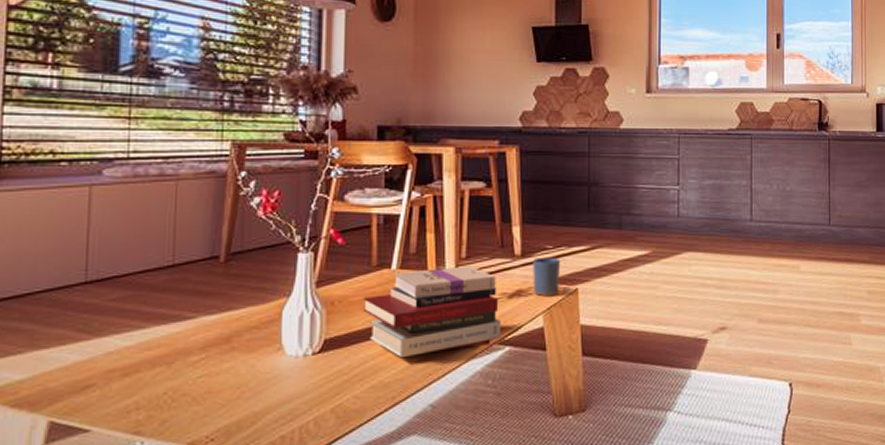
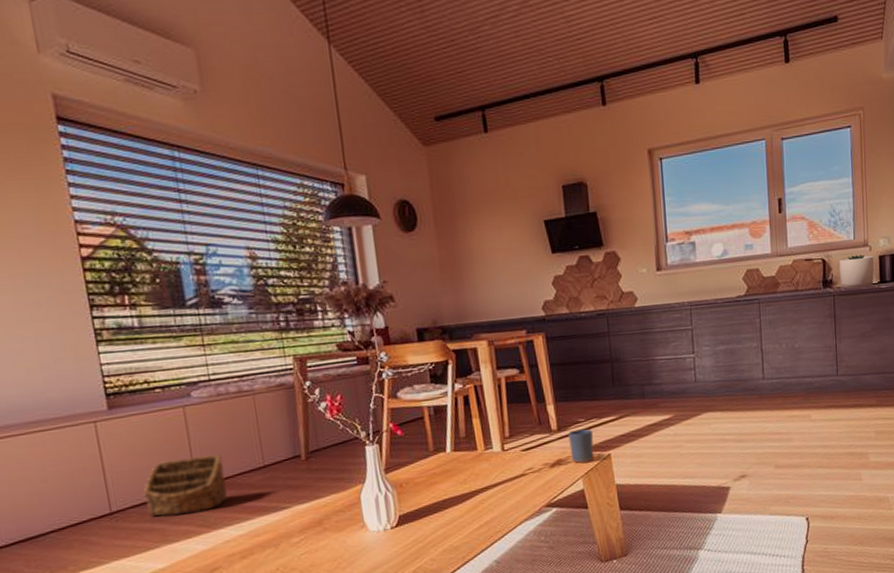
basket: none [18,245,124,315] -> present [143,454,228,517]
books: present [364,266,502,358] -> none [427,443,548,526]
planter: none [836,100,872,134] -> present [839,254,874,289]

